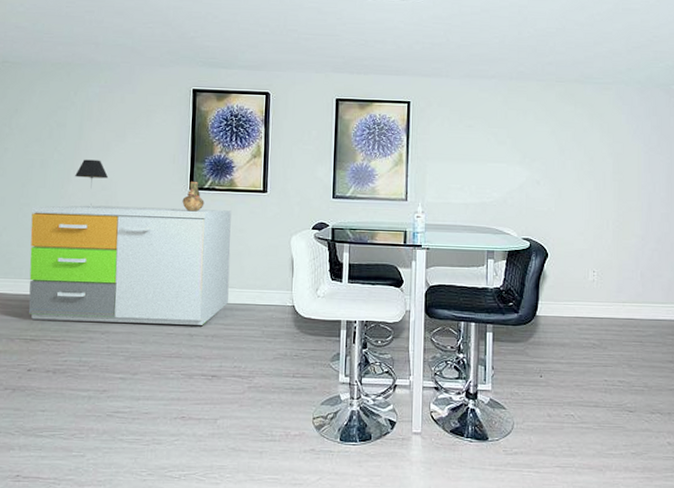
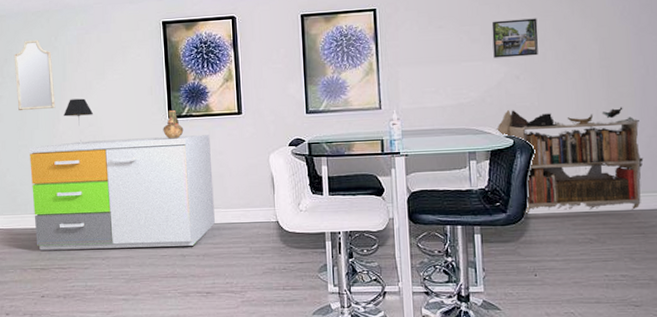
home mirror: none [24,92,69,167] -> present [13,39,56,111]
bookshelf: none [514,213,645,320] -> present [496,107,644,219]
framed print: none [517,126,560,163] -> present [491,18,538,58]

